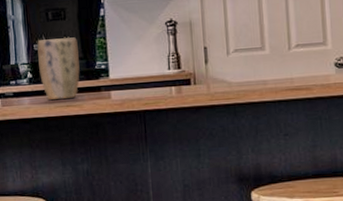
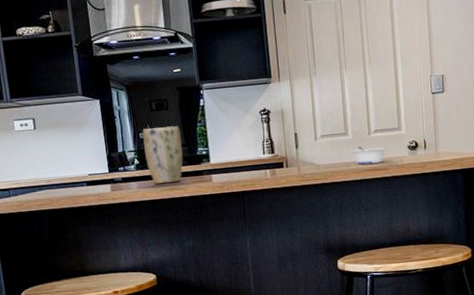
legume: none [267,63,310,83] -> present [350,147,387,165]

